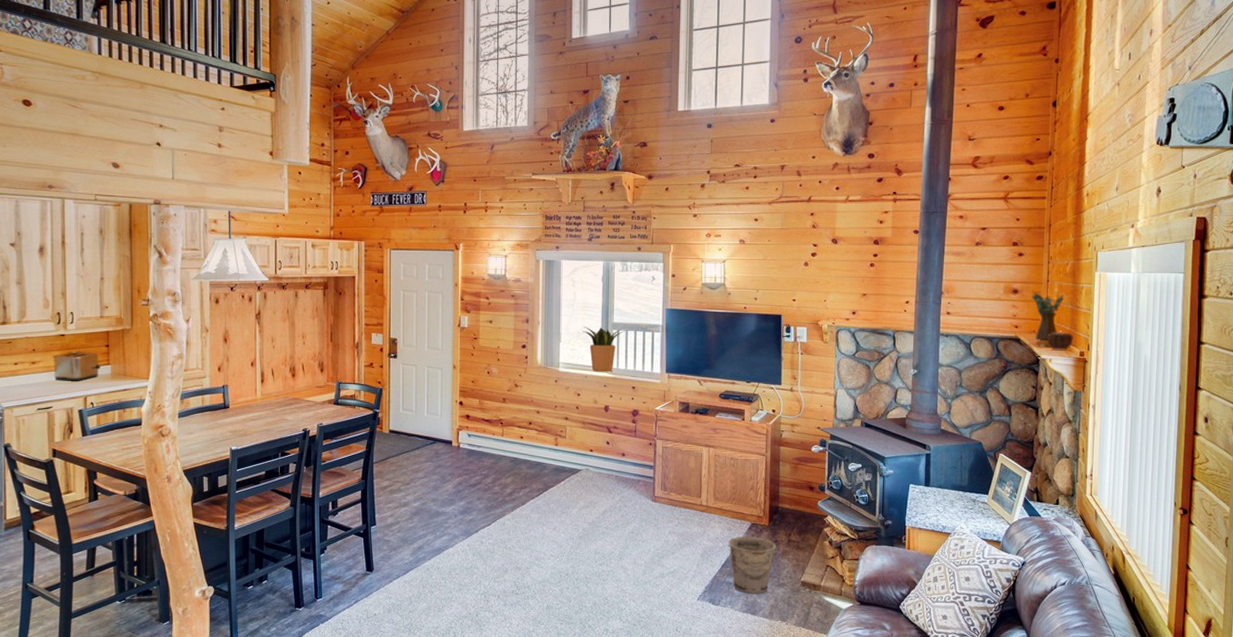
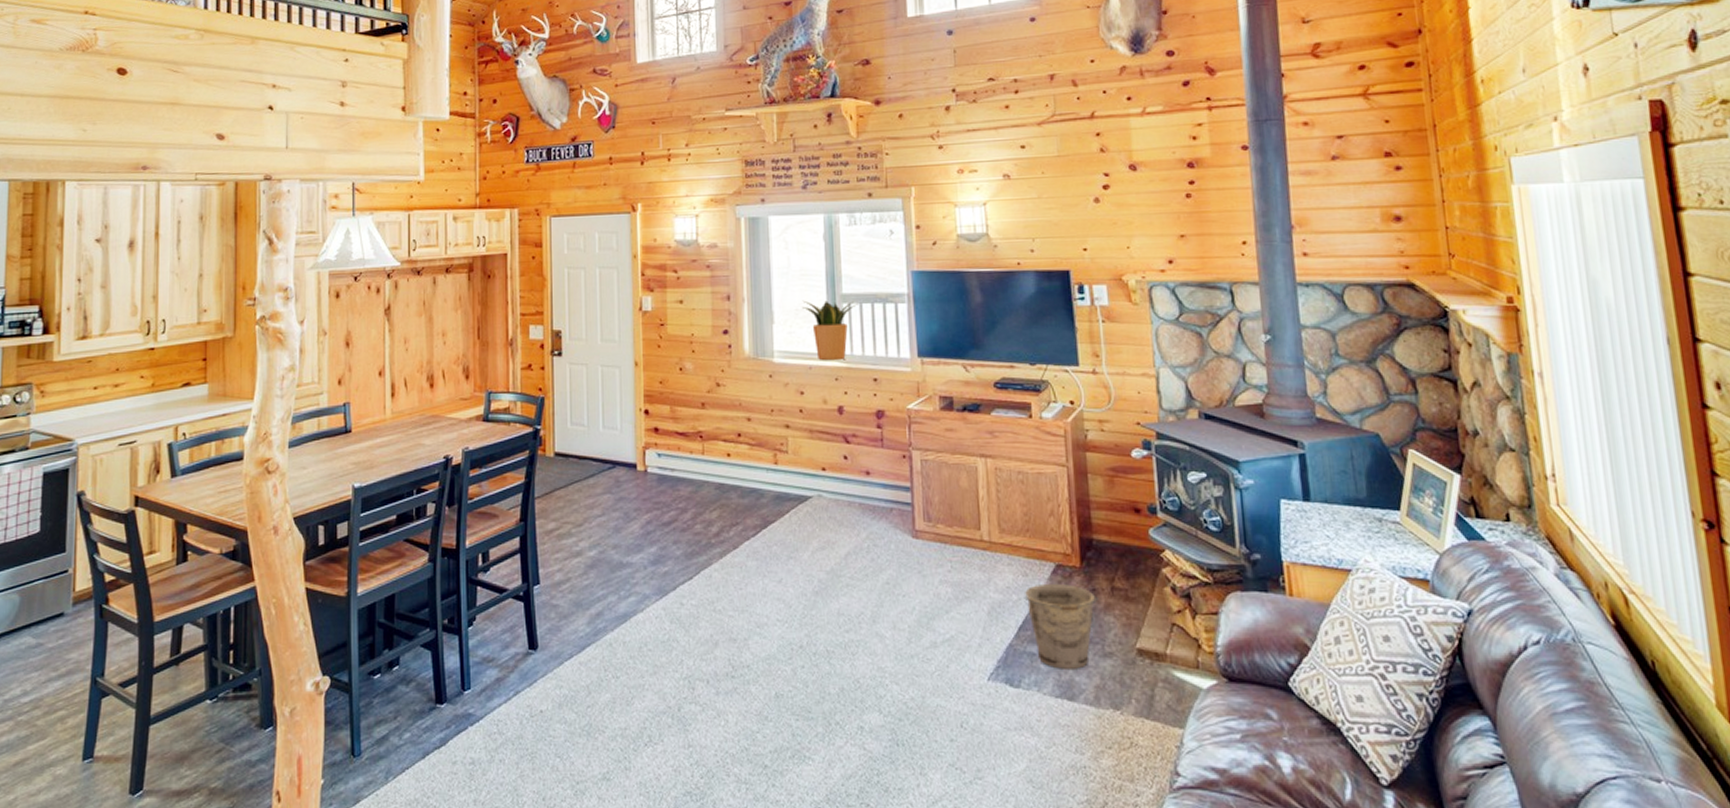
toaster: present [53,352,100,381] -> none [140,368,196,407]
vase: present [1031,291,1063,348] -> none [1421,216,1470,295]
candle: present [1046,331,1074,352] -> none [1453,269,1495,299]

